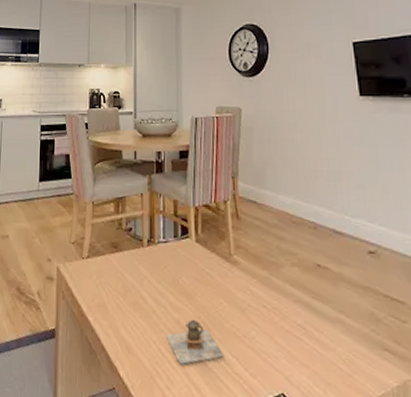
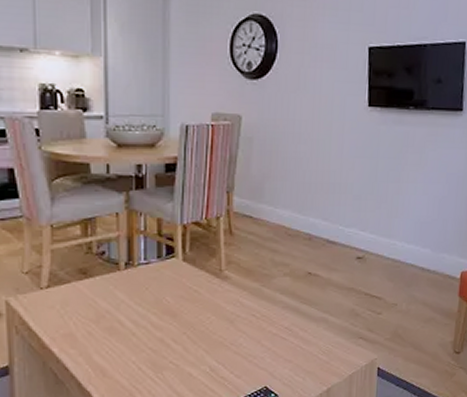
teapot: present [166,319,223,365] -> none [147,335,209,378]

